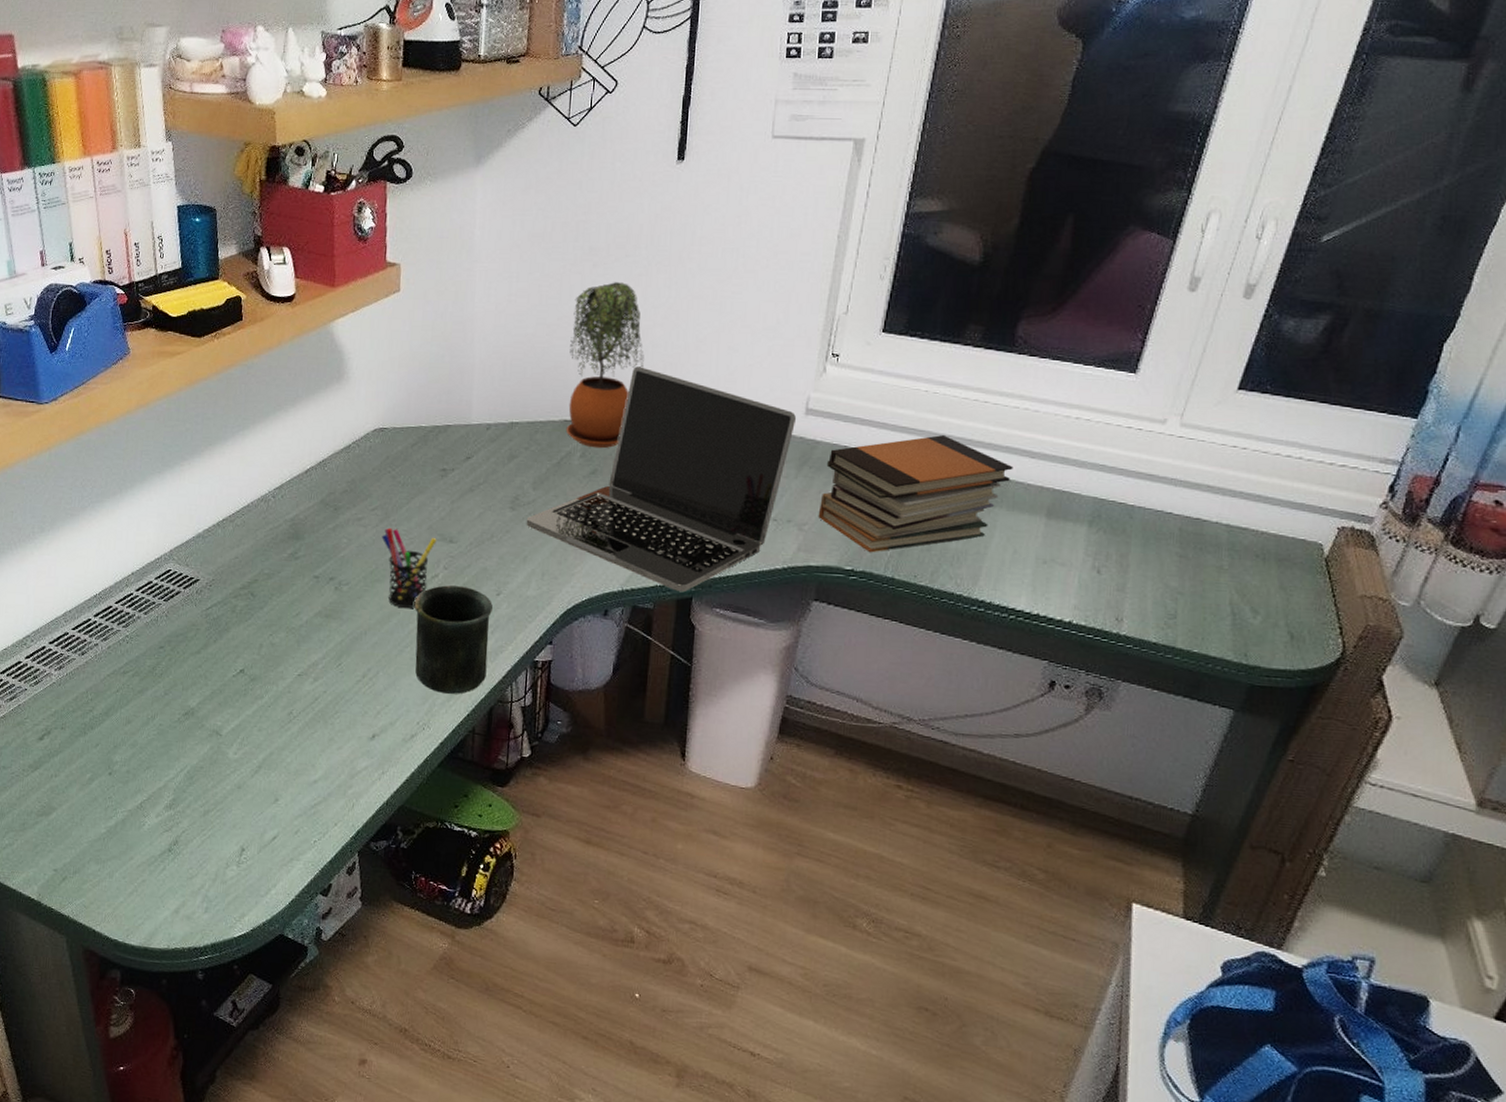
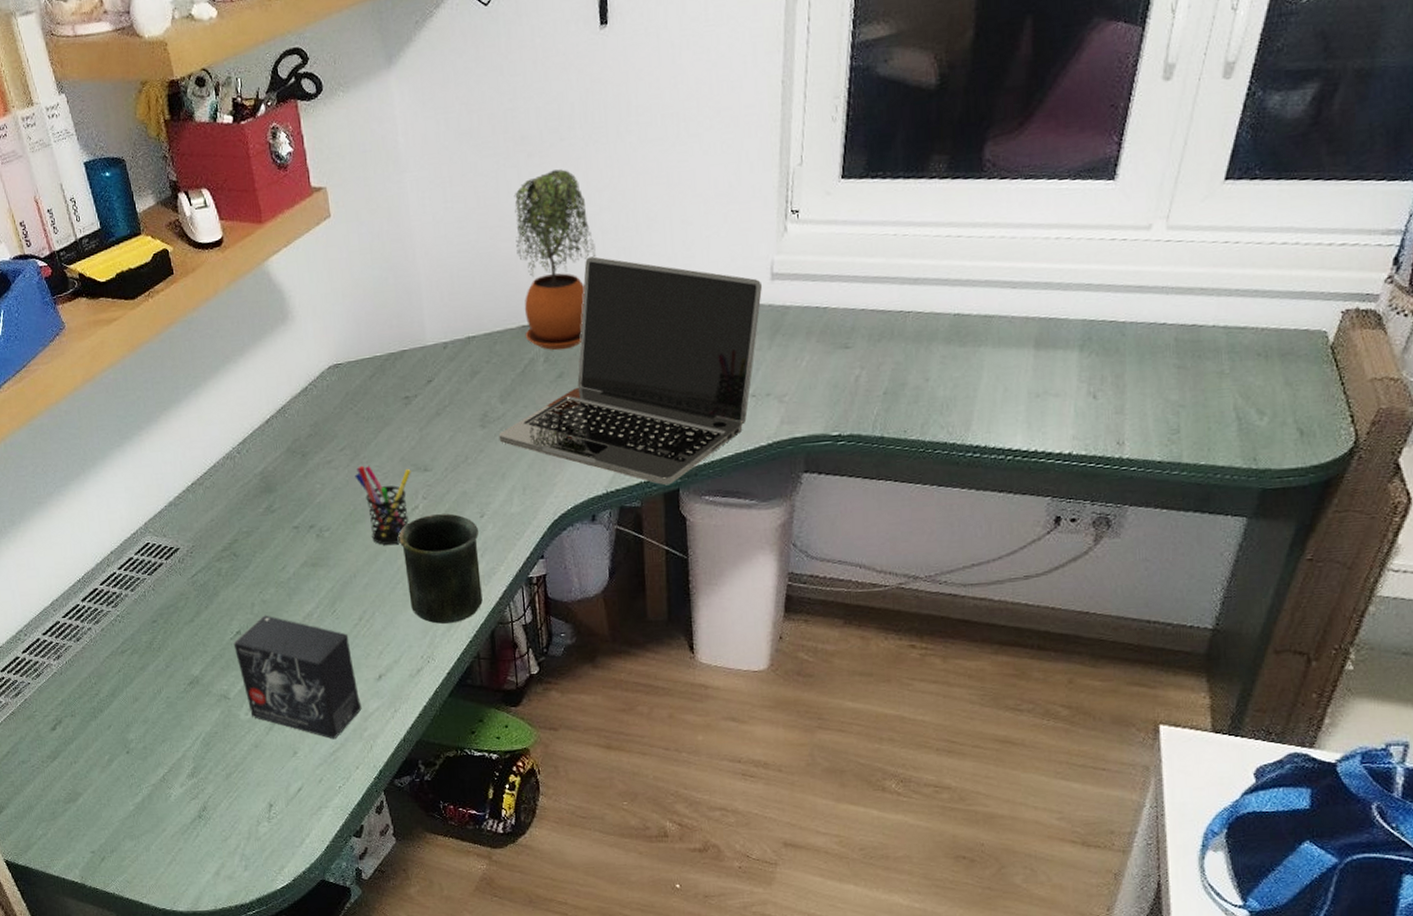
small box: none [235,658,351,793] -> present [233,615,362,740]
book stack: present [818,435,1013,553] -> none [797,279,995,415]

